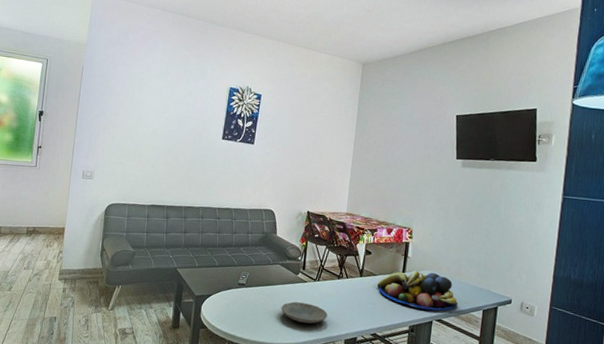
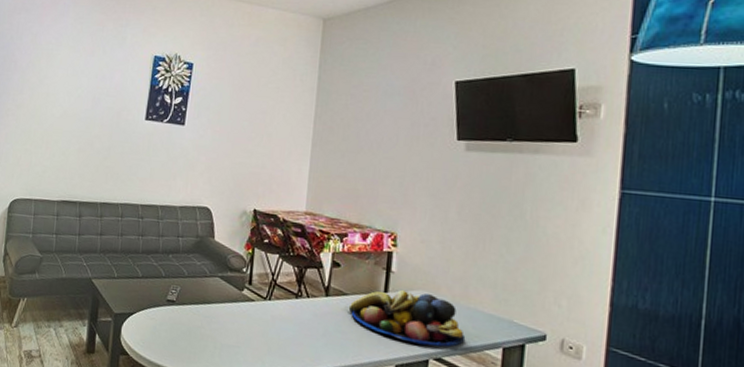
plate: present [281,302,328,324] -> none [221,326,283,356]

